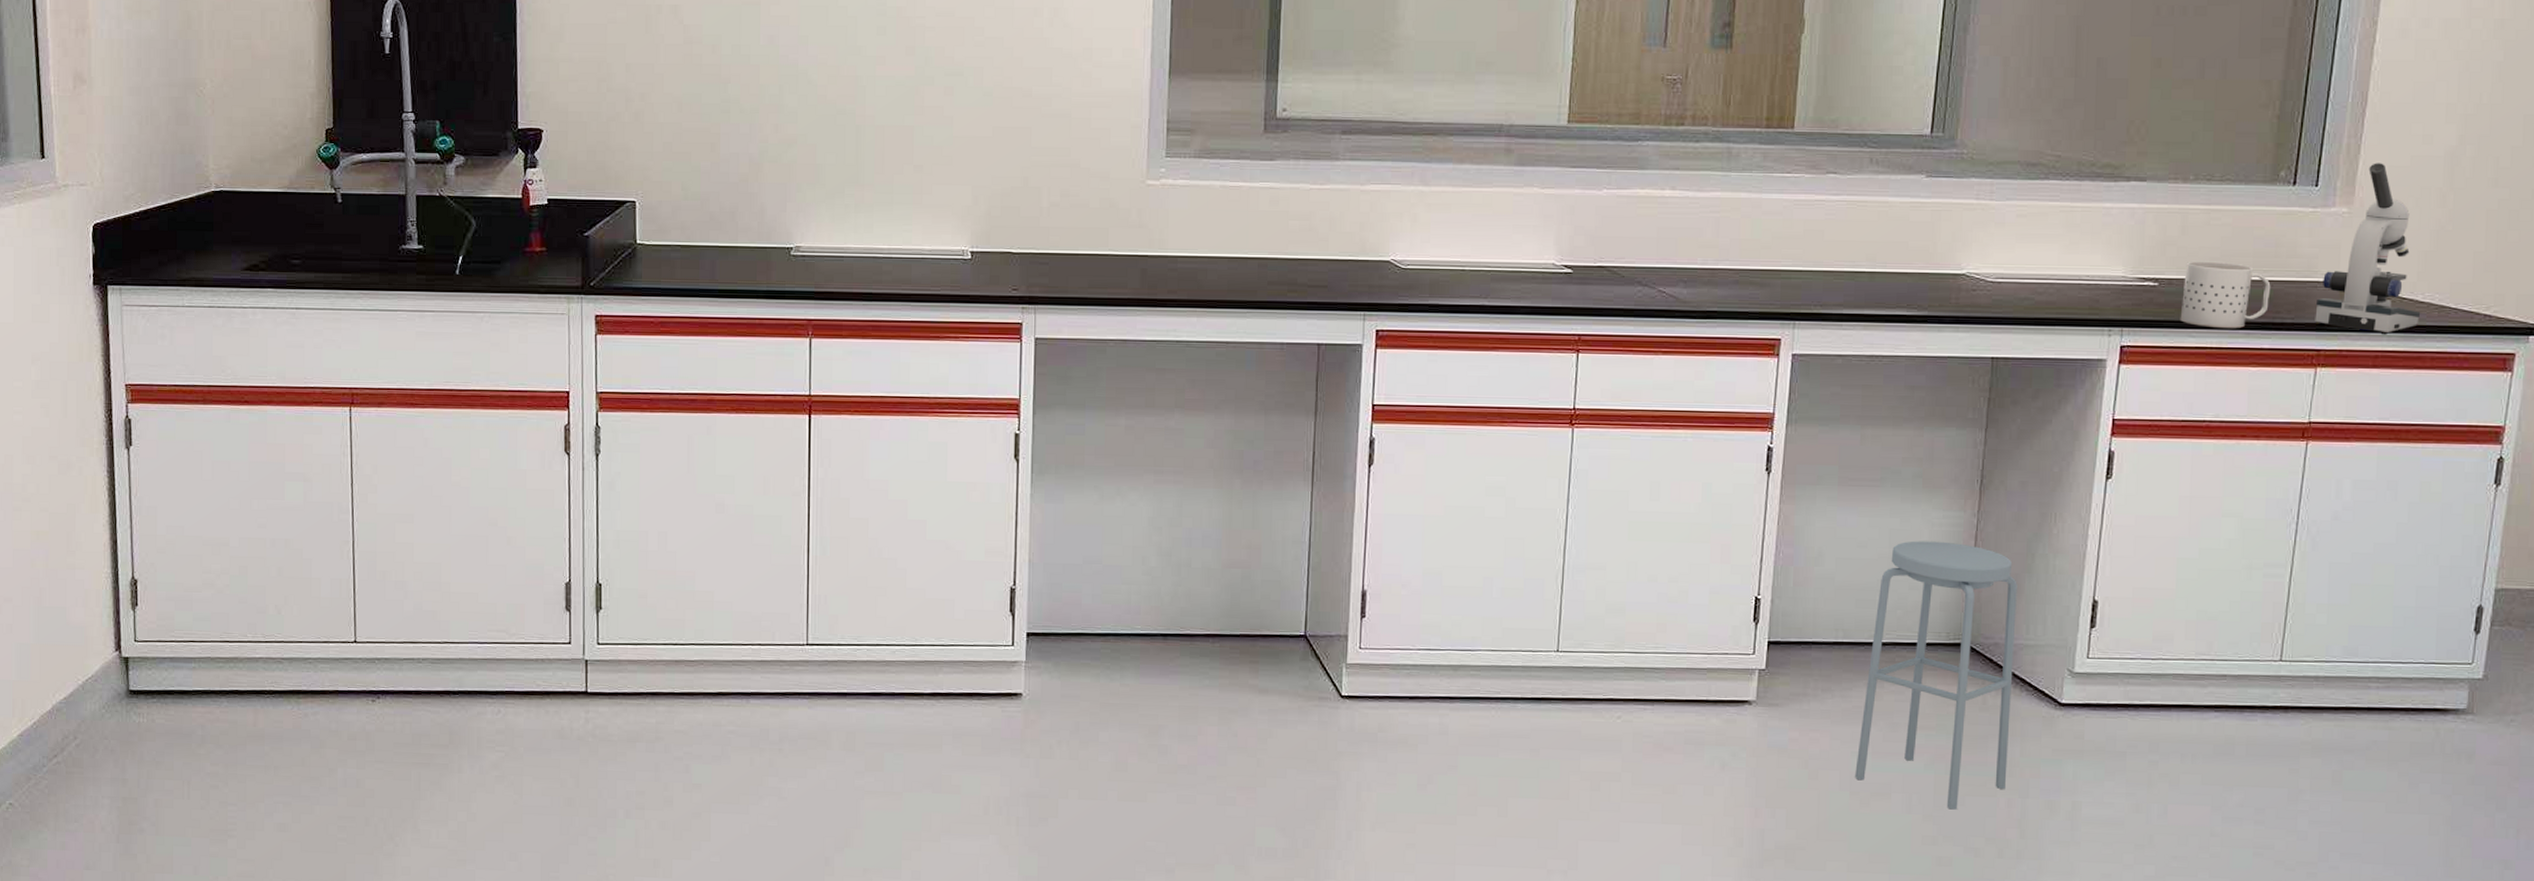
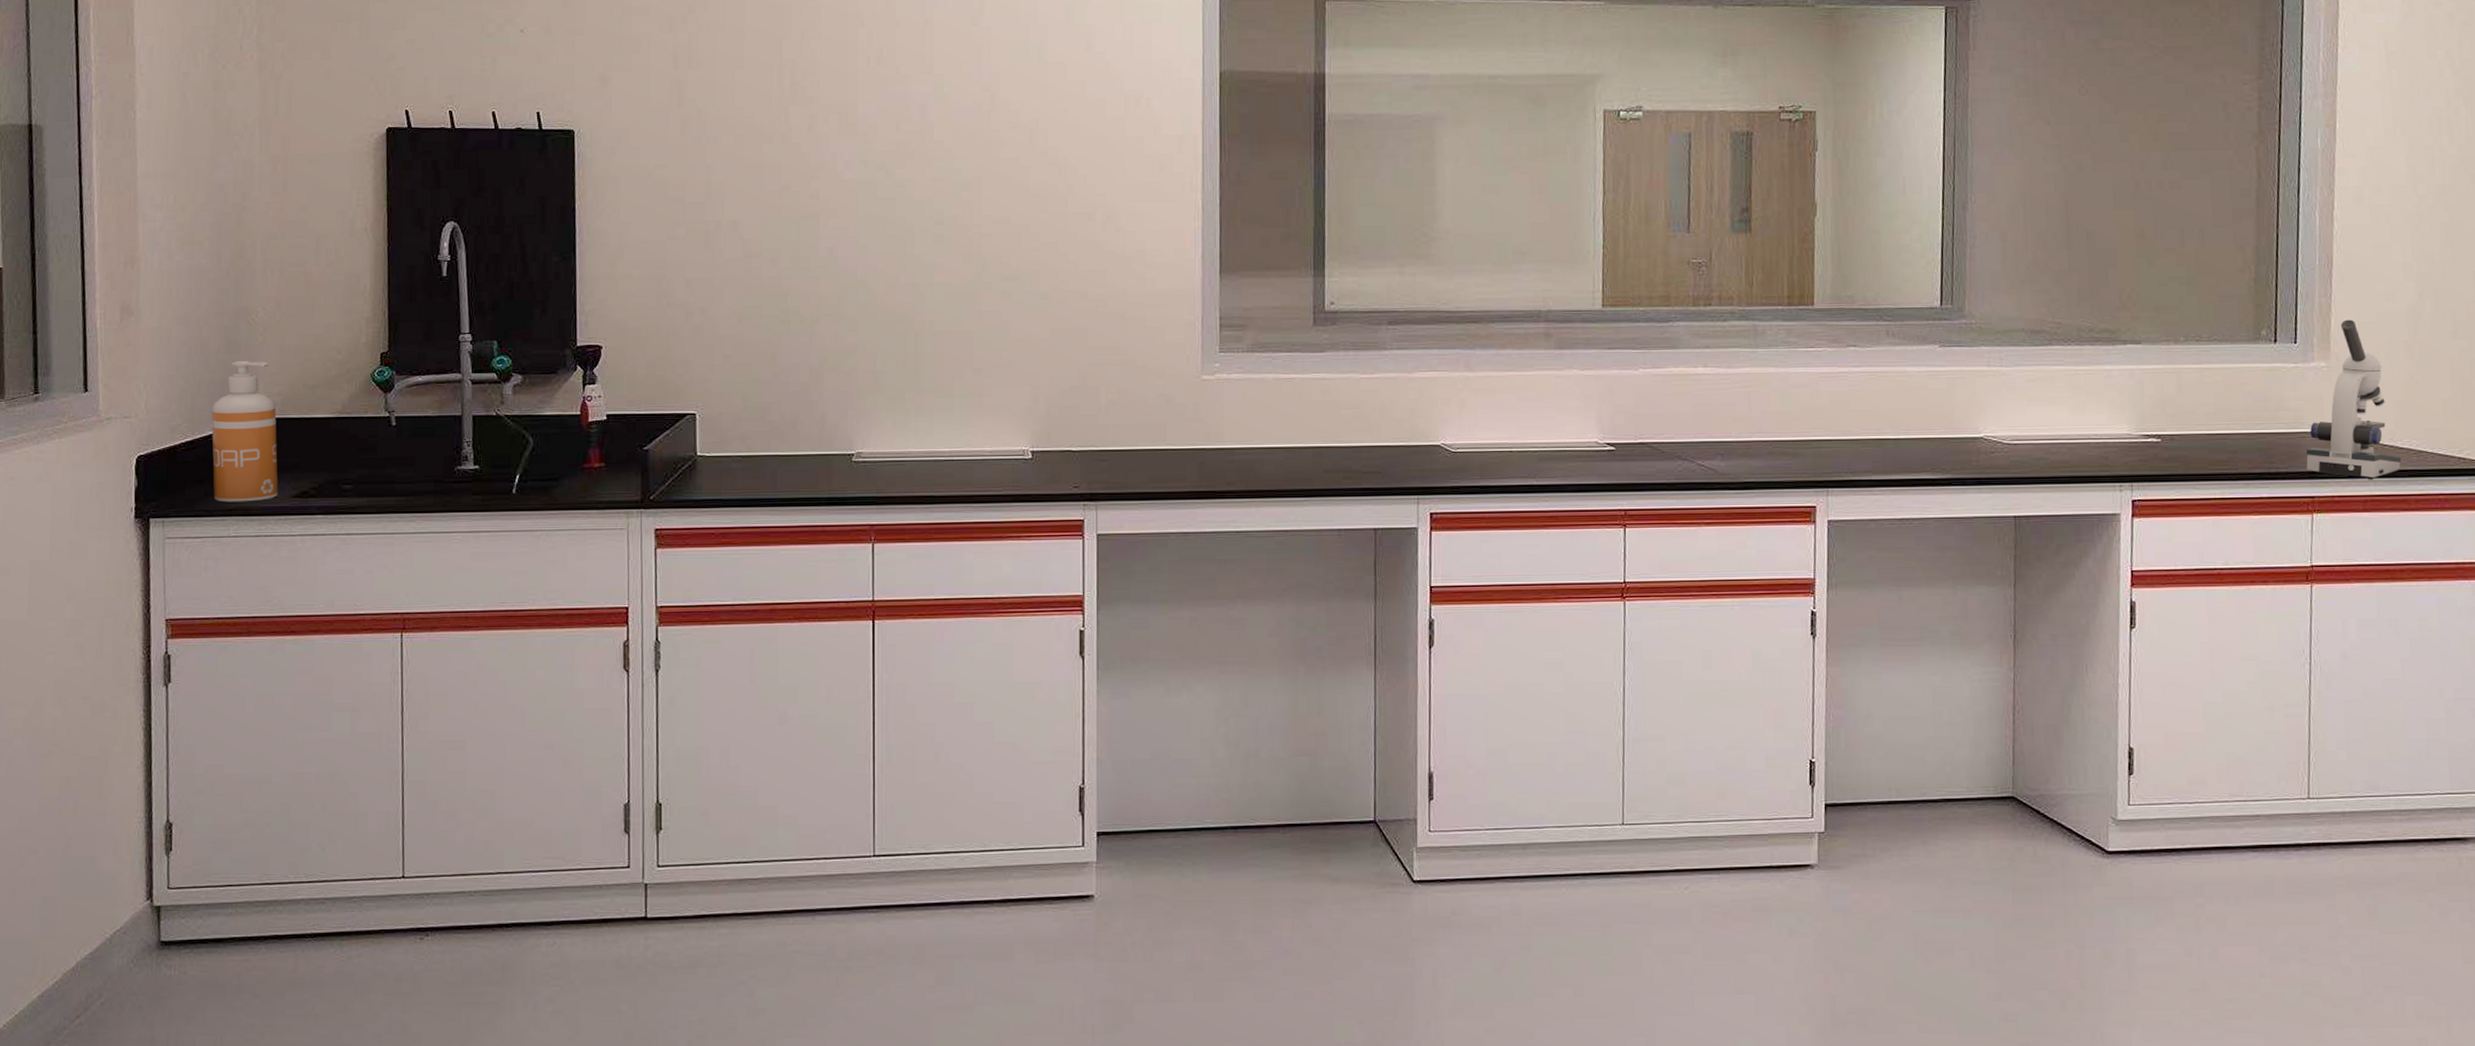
soap dispenser: none [163,132,229,274] -> present [211,360,278,504]
stool: present [1855,541,2017,810] -> none [1918,697,2063,964]
mug: present [2180,261,2271,329] -> none [2183,416,2264,480]

